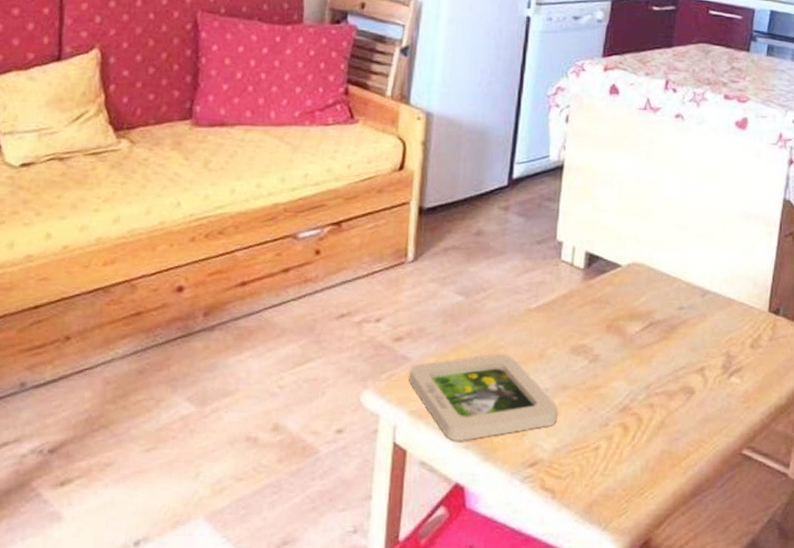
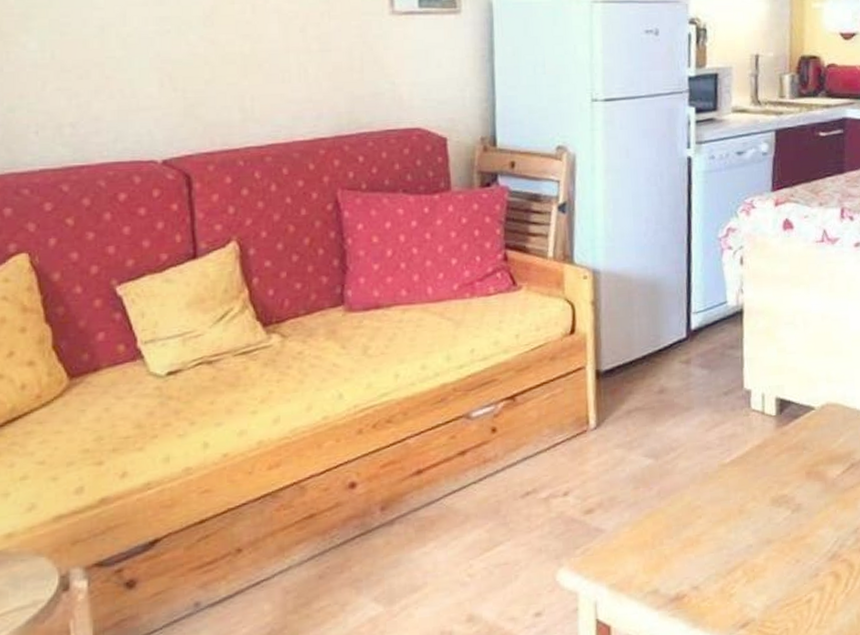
picture frame: present [409,353,559,441] -> none [604,514,765,611]

